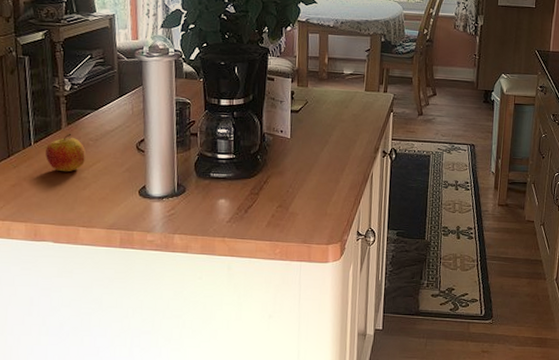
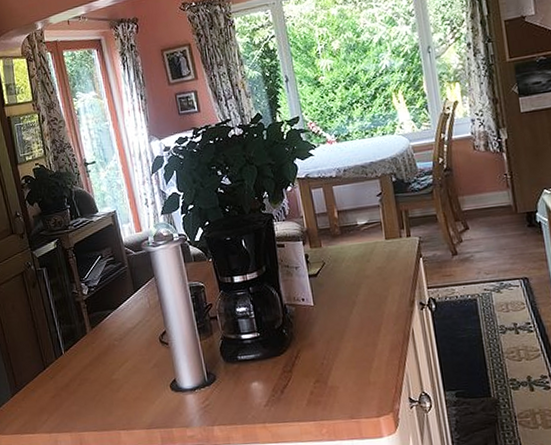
apple: present [46,133,86,172] -> none [76,336,115,377]

